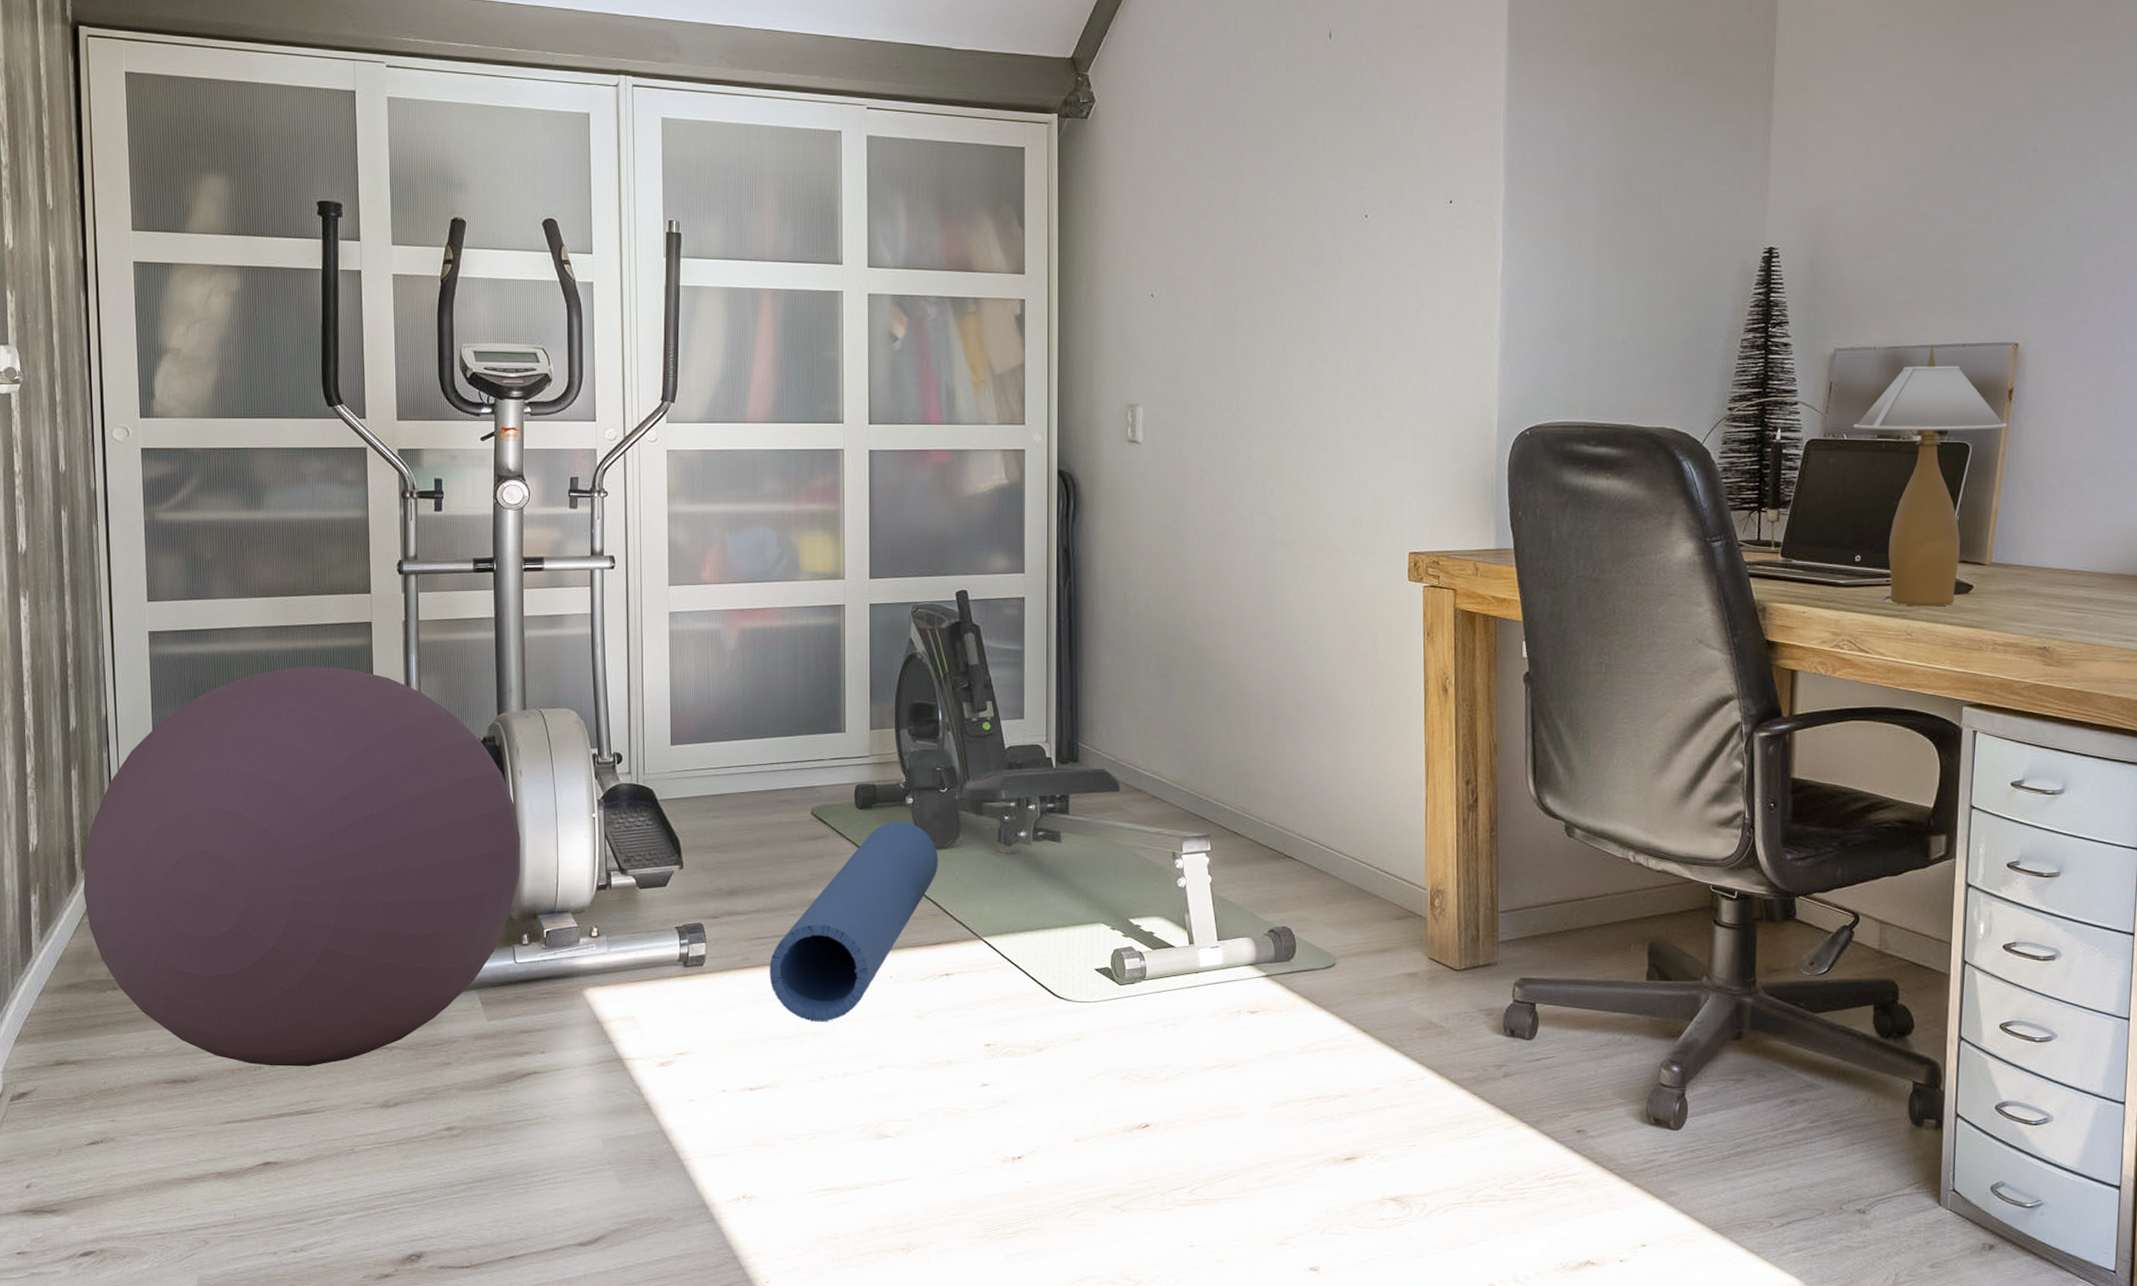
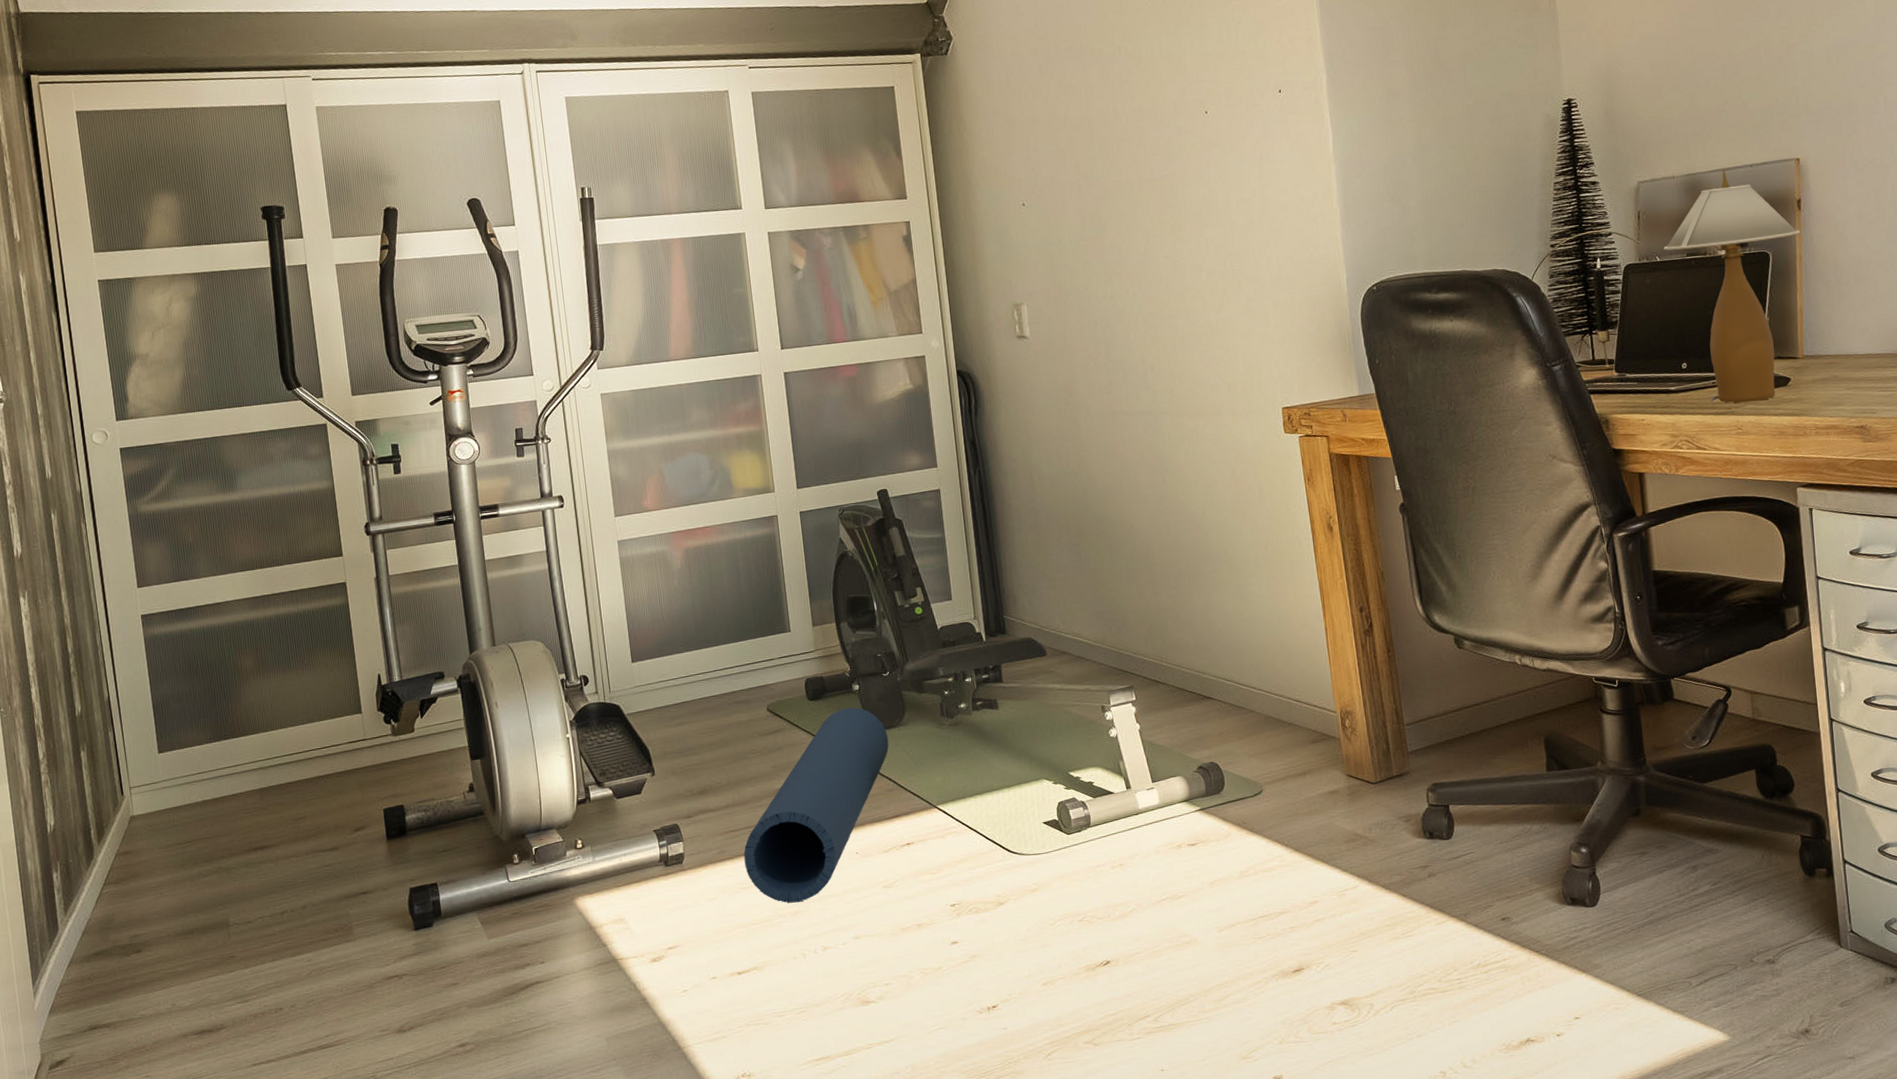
exercise ball: present [83,666,521,1067] -> none [99,627,505,1007]

